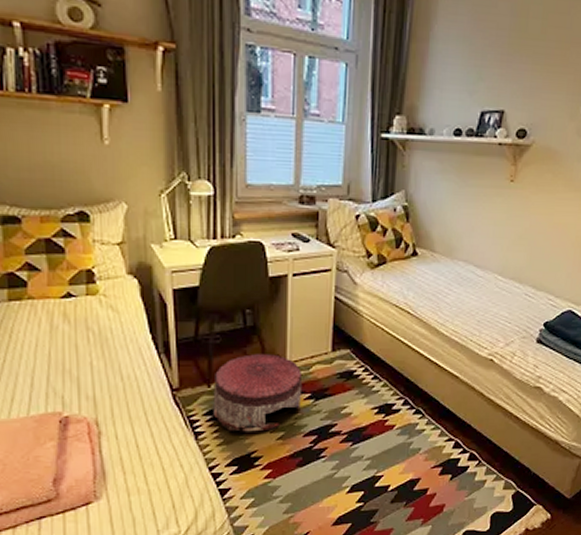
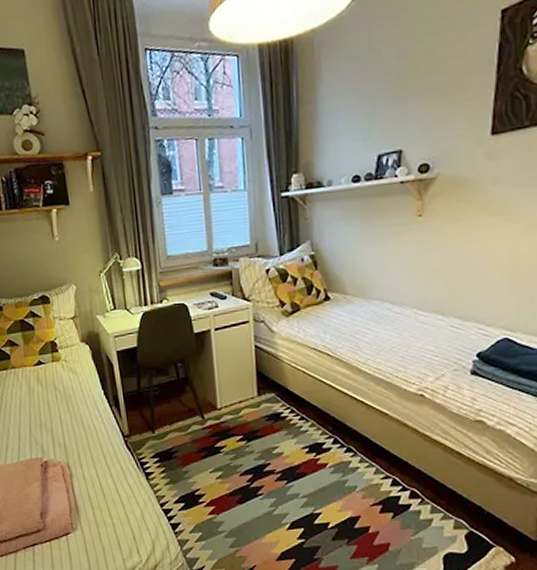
pouf: present [213,353,303,432] -> none [157,401,235,473]

